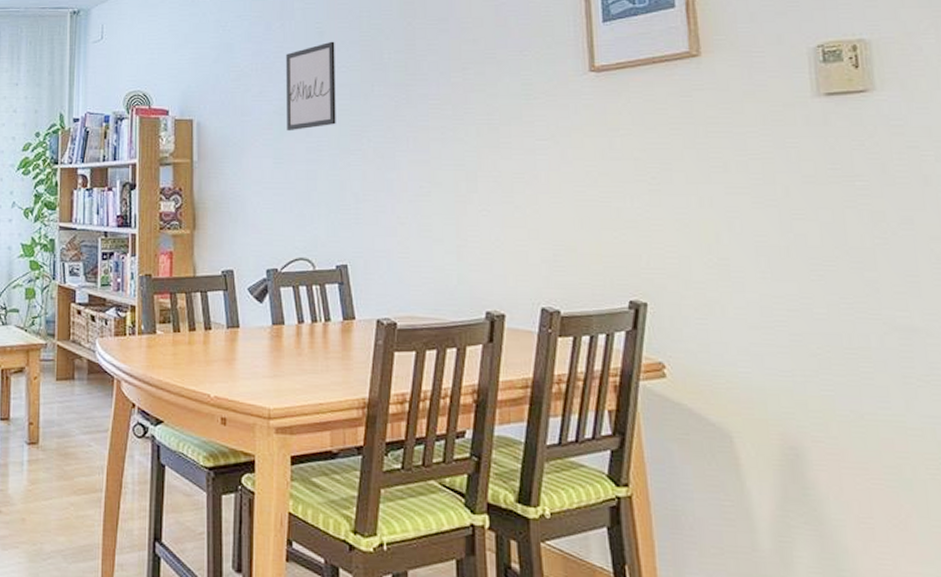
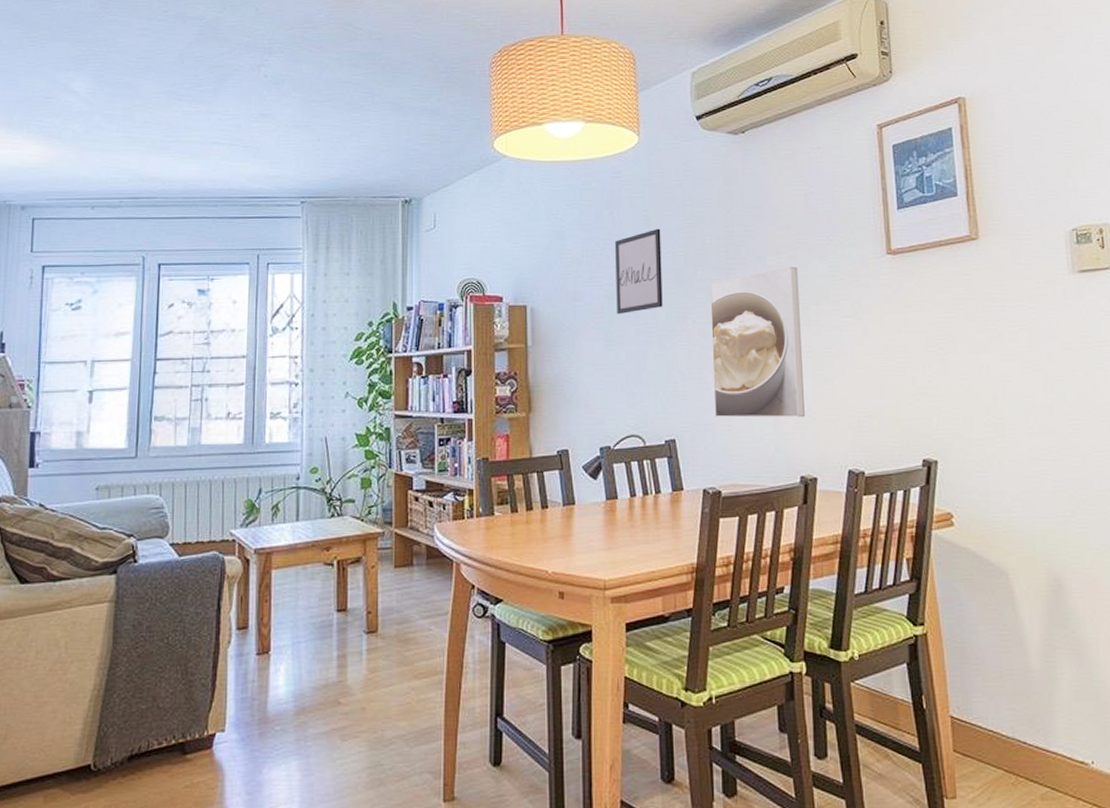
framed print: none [387,83,492,248] -> present [710,266,805,418]

